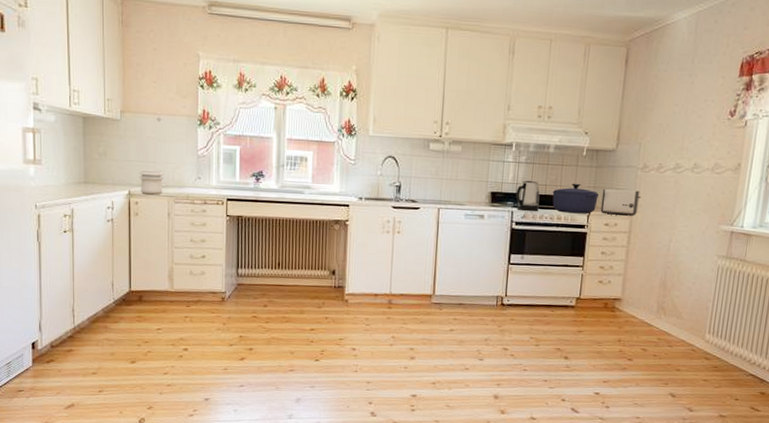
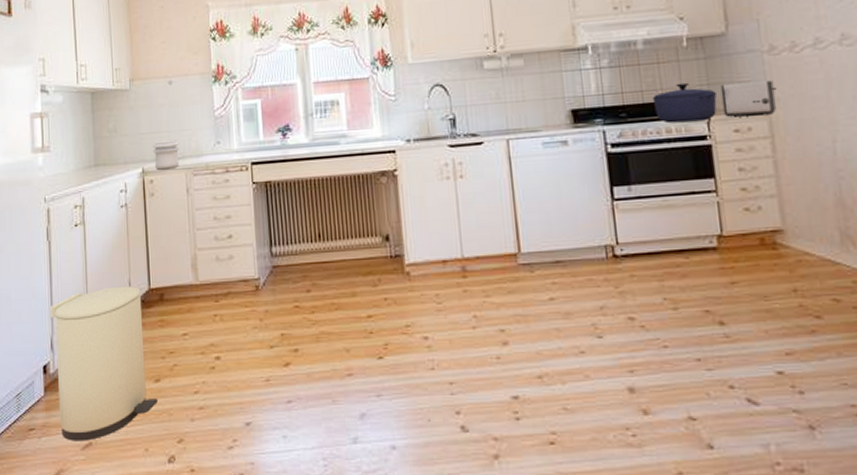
pedal bin: none [38,285,132,403] -> present [49,285,158,441]
kettle: present [515,180,540,212] -> none [603,87,639,129]

